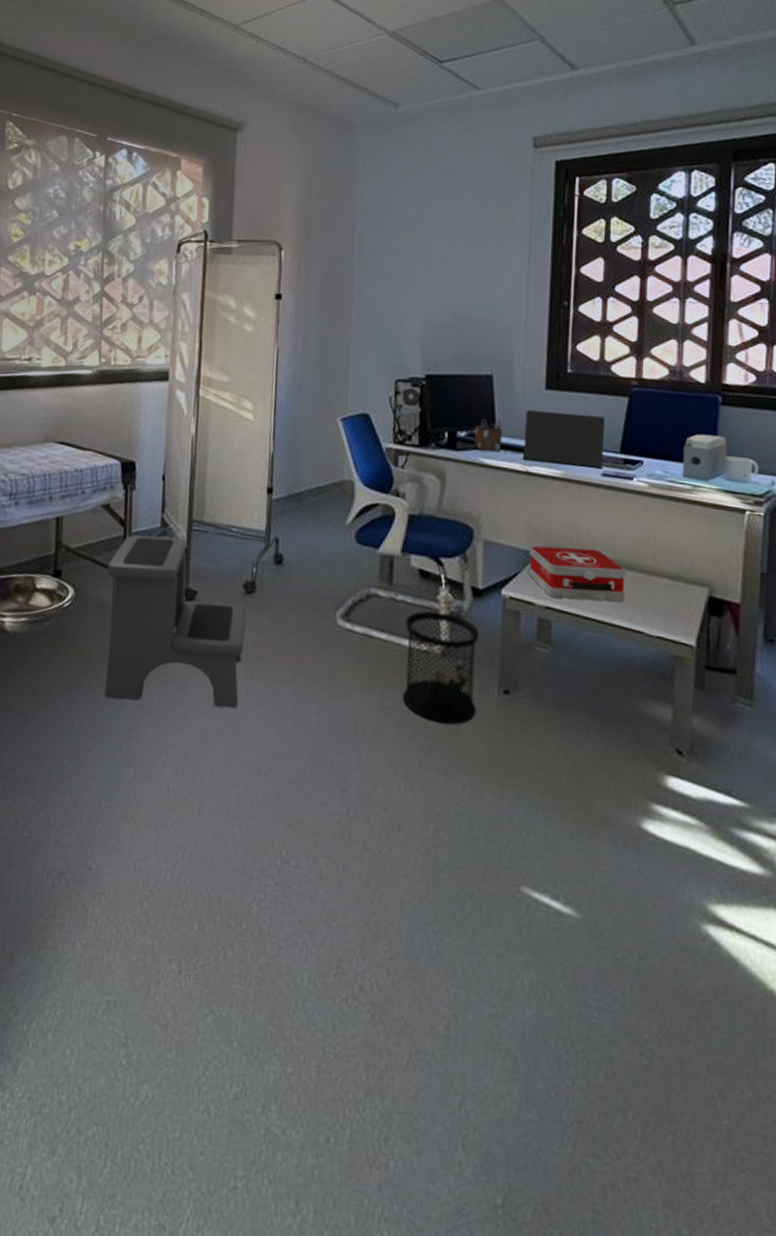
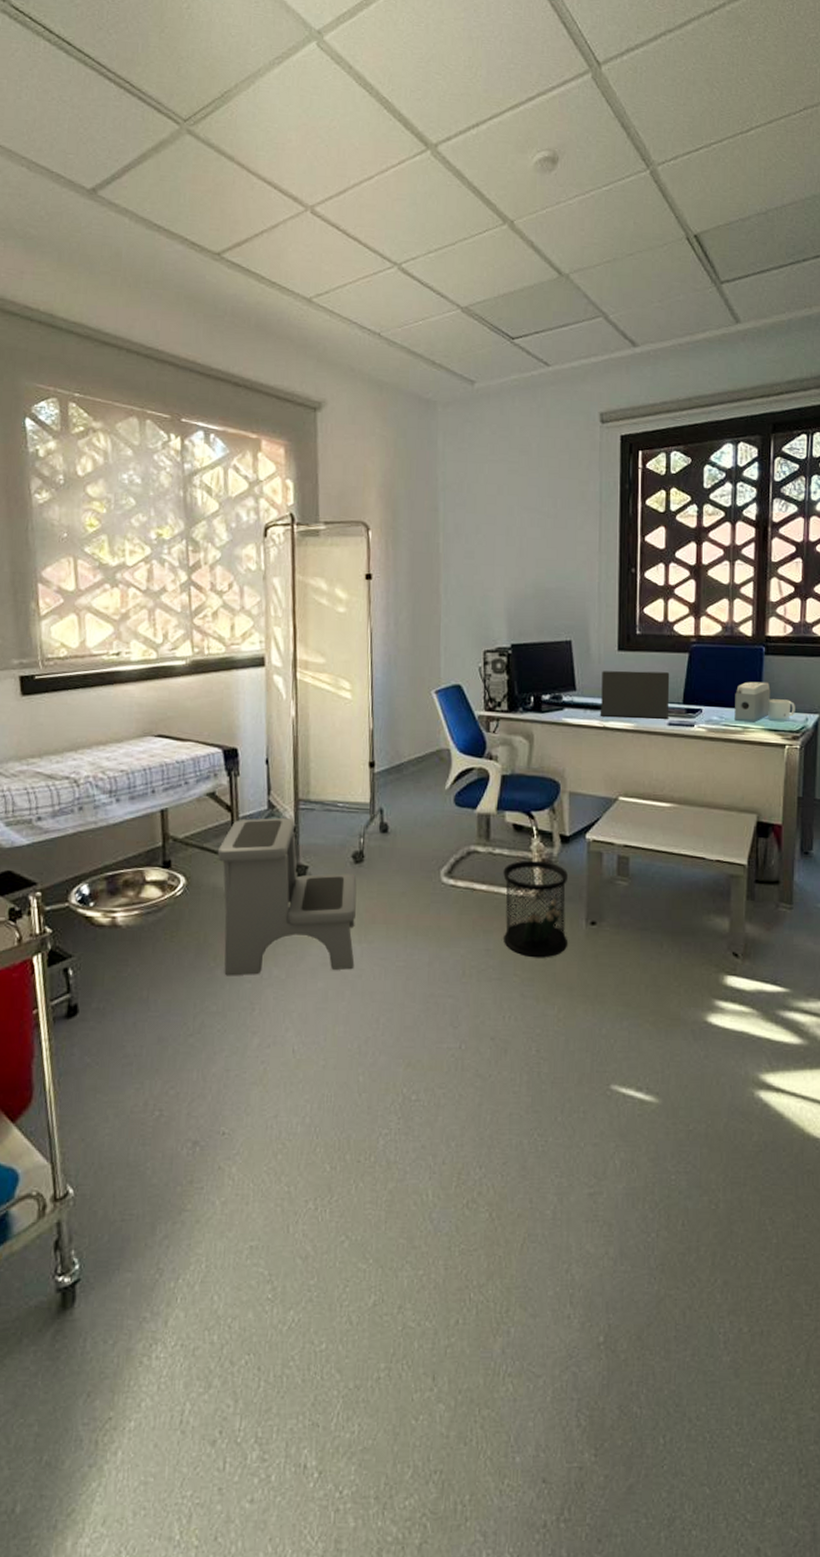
desk organizer: present [474,419,503,453] -> none [557,682,582,712]
first aid kit: present [529,546,626,602] -> none [608,790,690,836]

